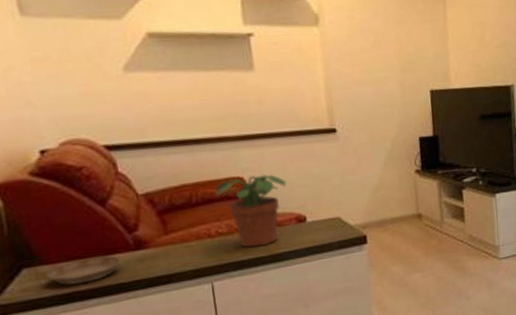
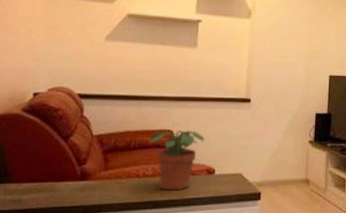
saucer: present [45,256,121,285] -> none [11,182,68,203]

